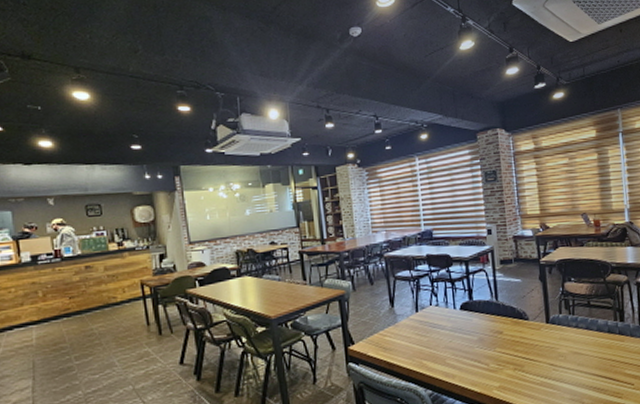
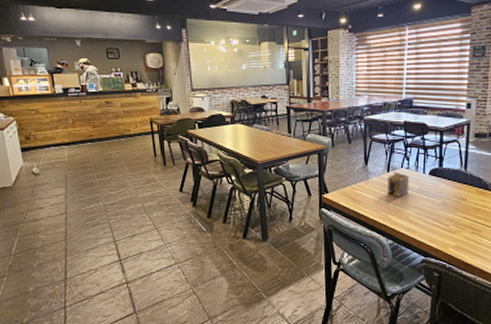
napkin holder: none [417,310,442,339] -> present [387,171,410,197]

